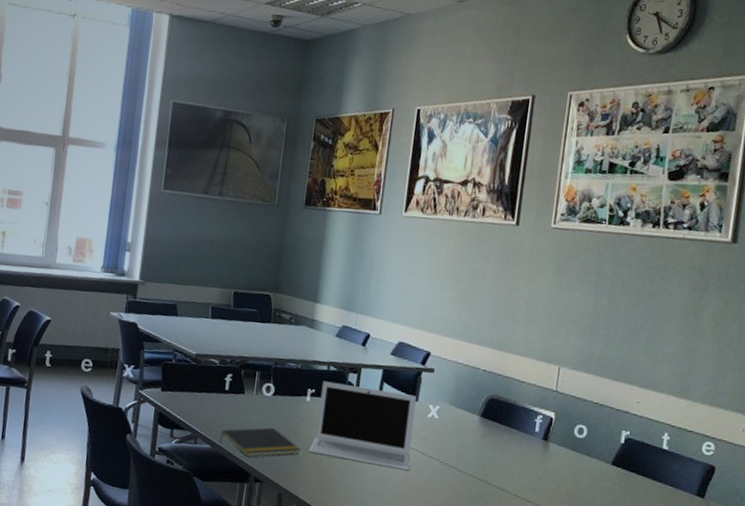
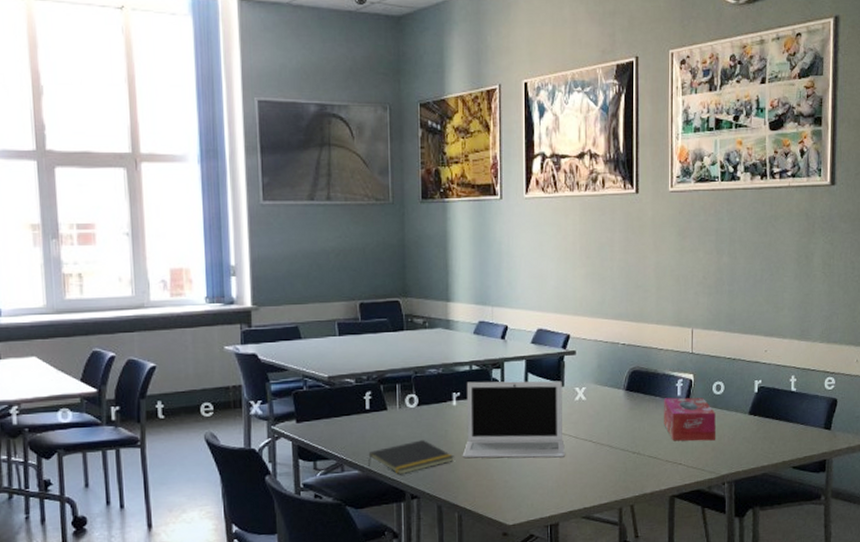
tissue box: none [517,431,575,484] -> present [664,397,716,441]

